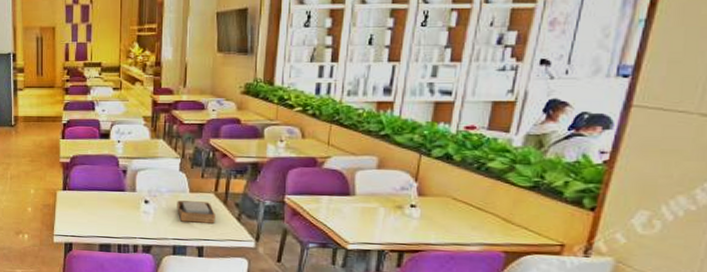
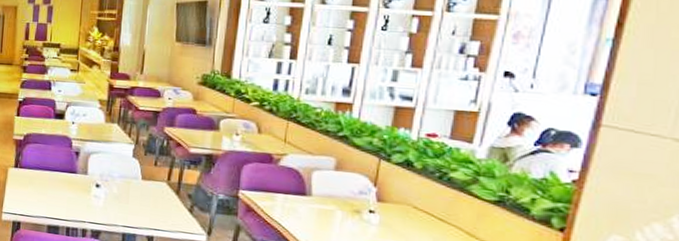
napkin holder: present [177,200,215,224] -> none [128,187,167,214]

